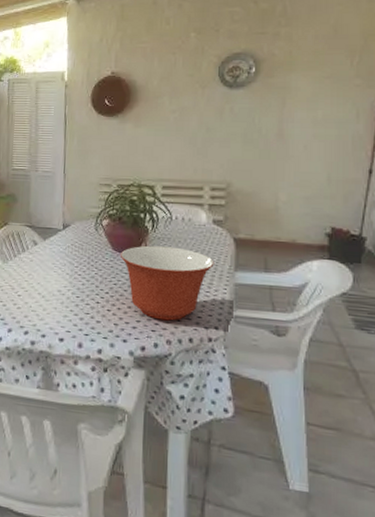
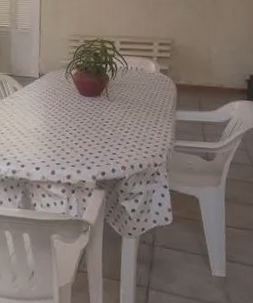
mixing bowl: present [119,245,214,321] -> none [85,90,160,151]

